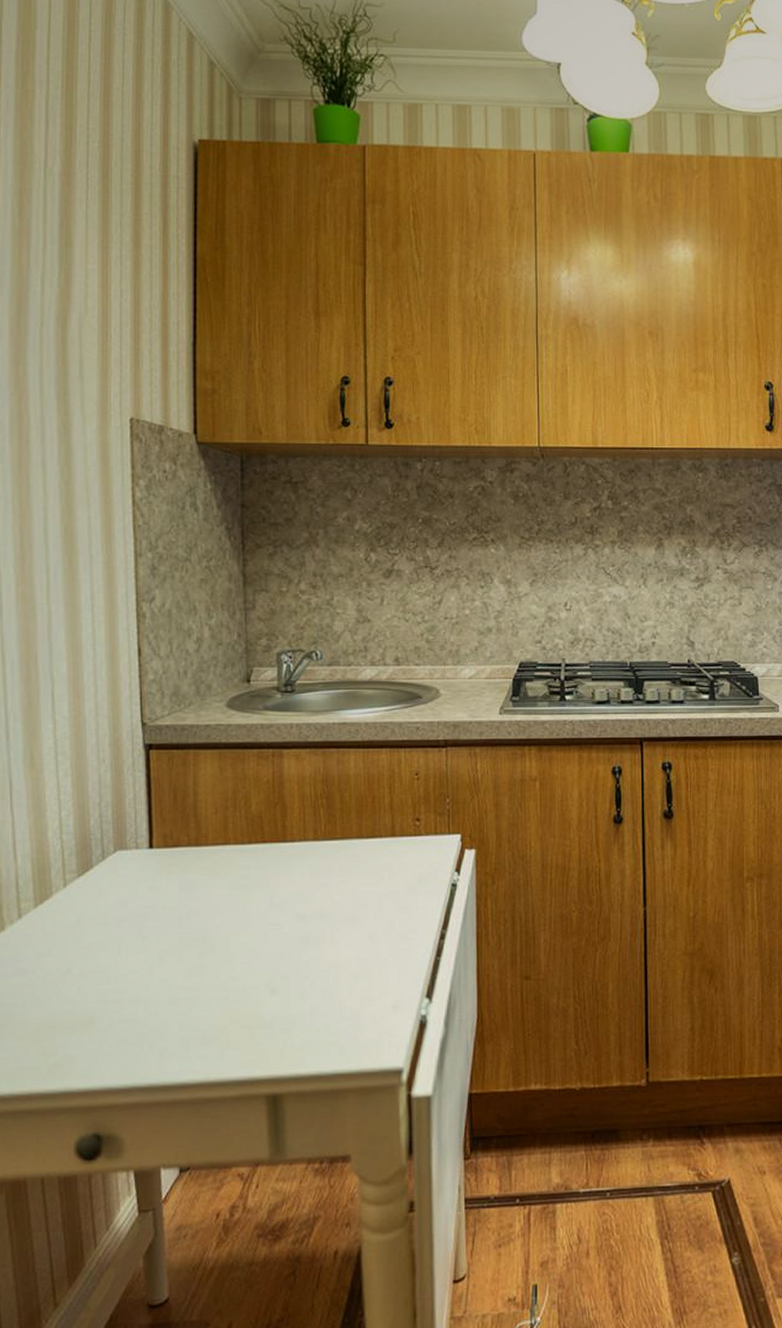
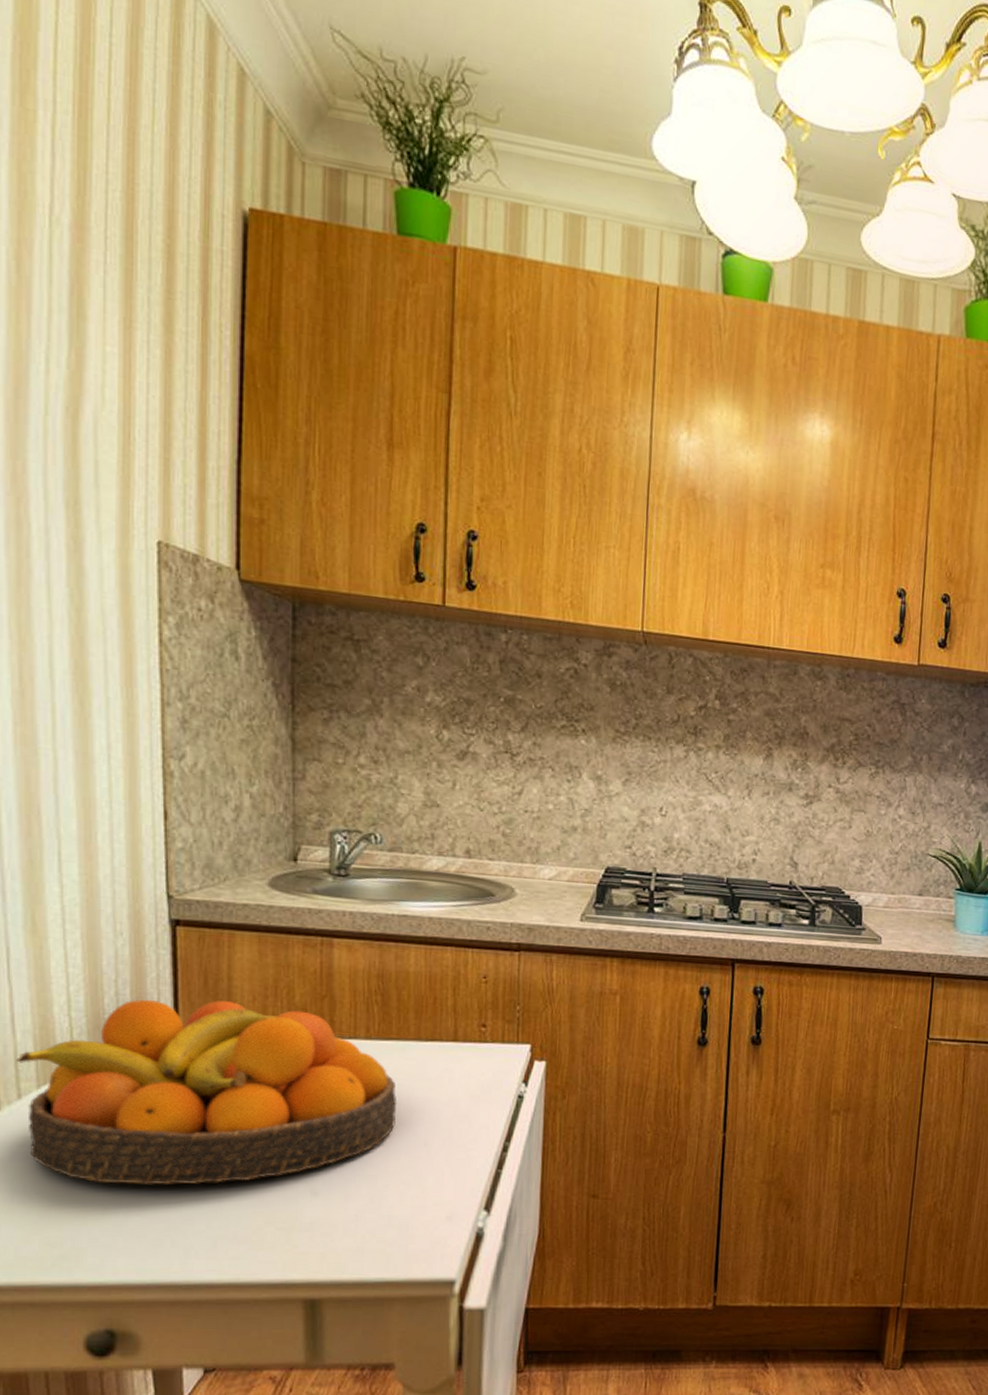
fruit bowl: none [17,815,344,993] -> present [16,999,397,1185]

